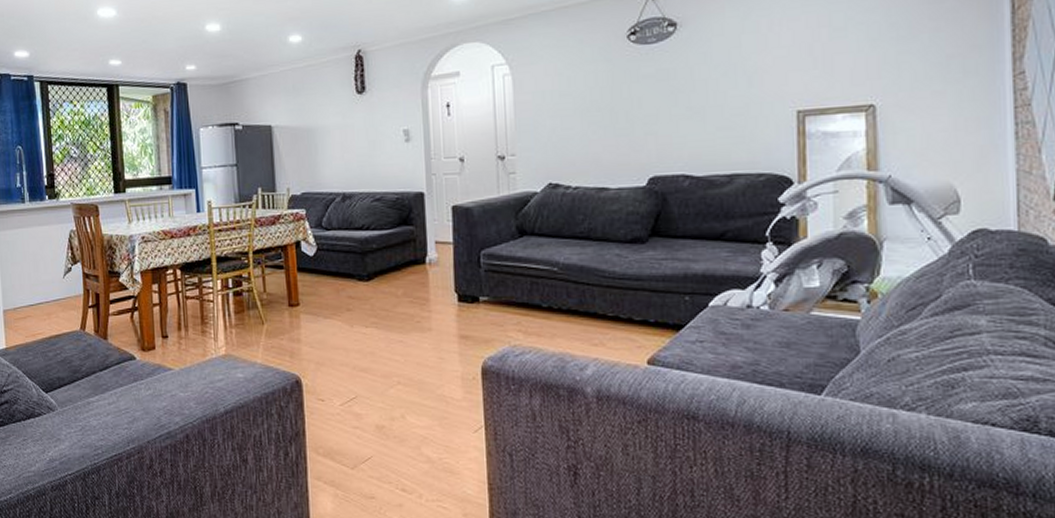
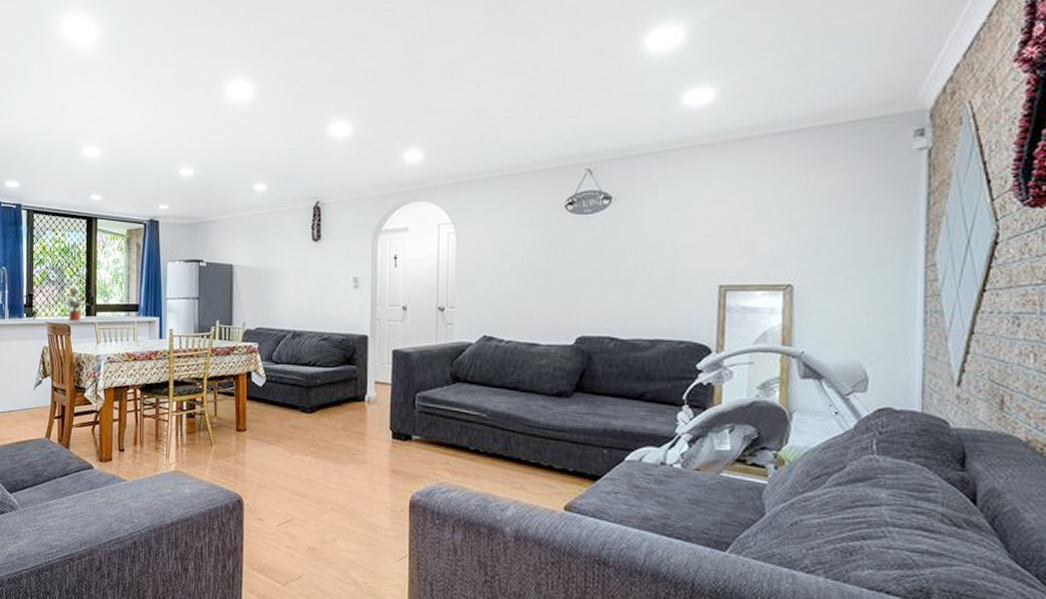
potted plant: none [84,161,118,201] -> present [60,286,90,322]

